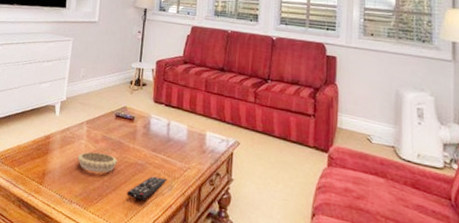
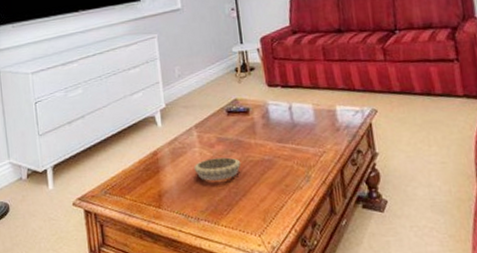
remote control: present [126,176,167,200] -> none [259,169,302,200]

